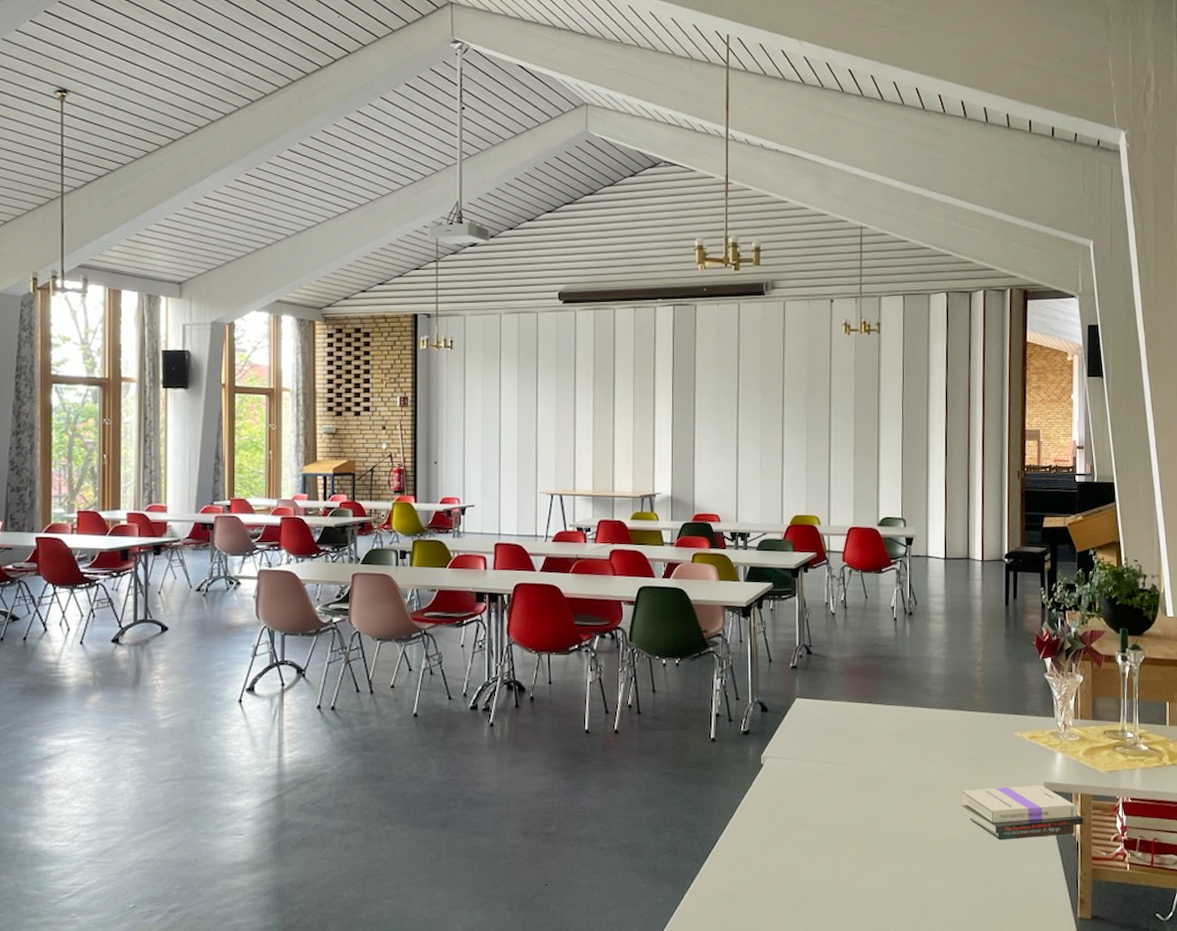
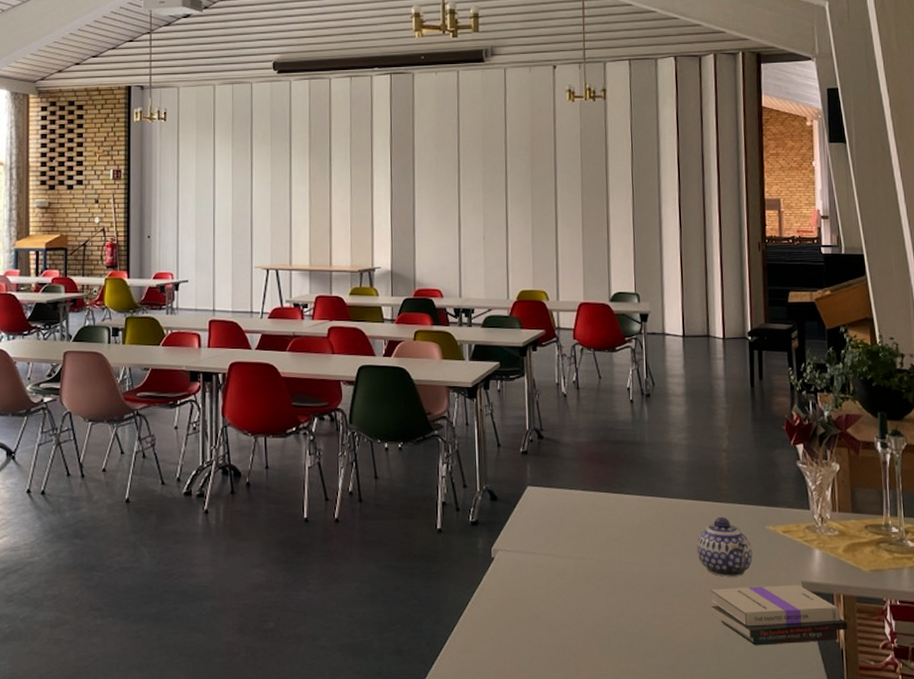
teapot: none [950,724,1001,779] -> present [696,516,753,577]

